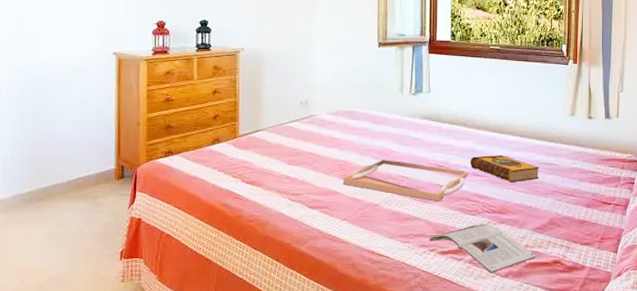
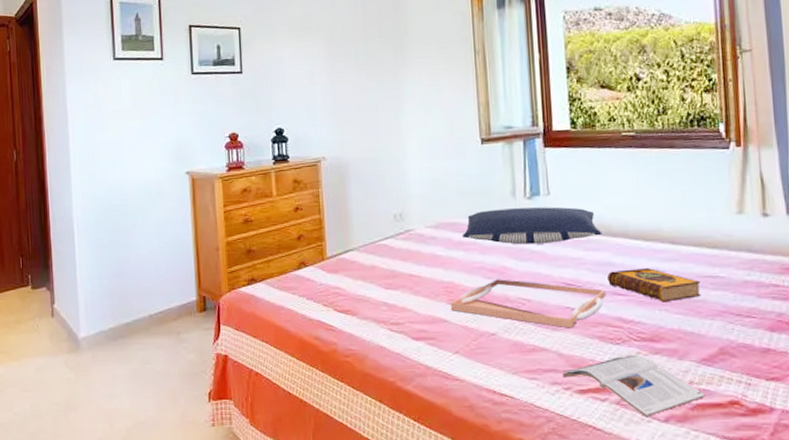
pillow: none [356,102,469,132] -> present [461,207,602,245]

